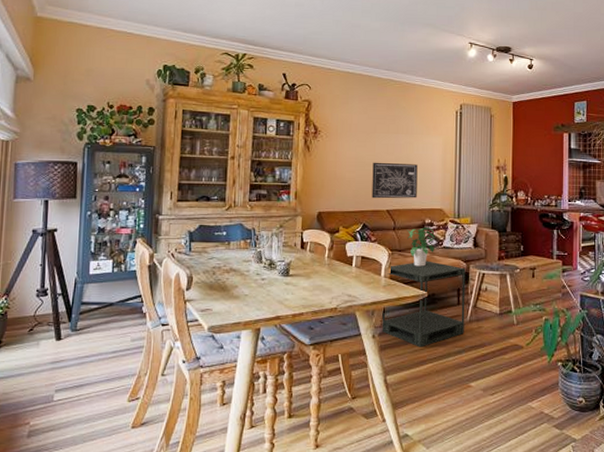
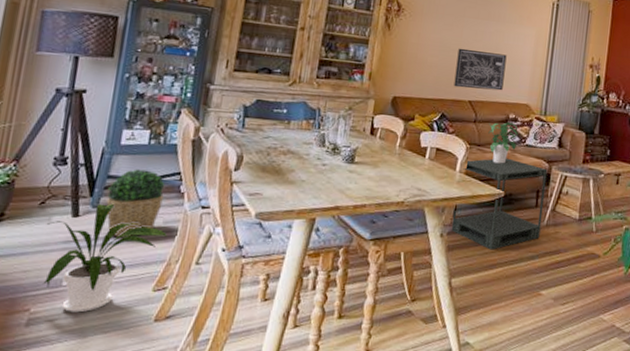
house plant: none [36,326,136,424] -> present [42,203,168,313]
potted plant: none [82,295,129,356] -> present [106,169,165,238]

